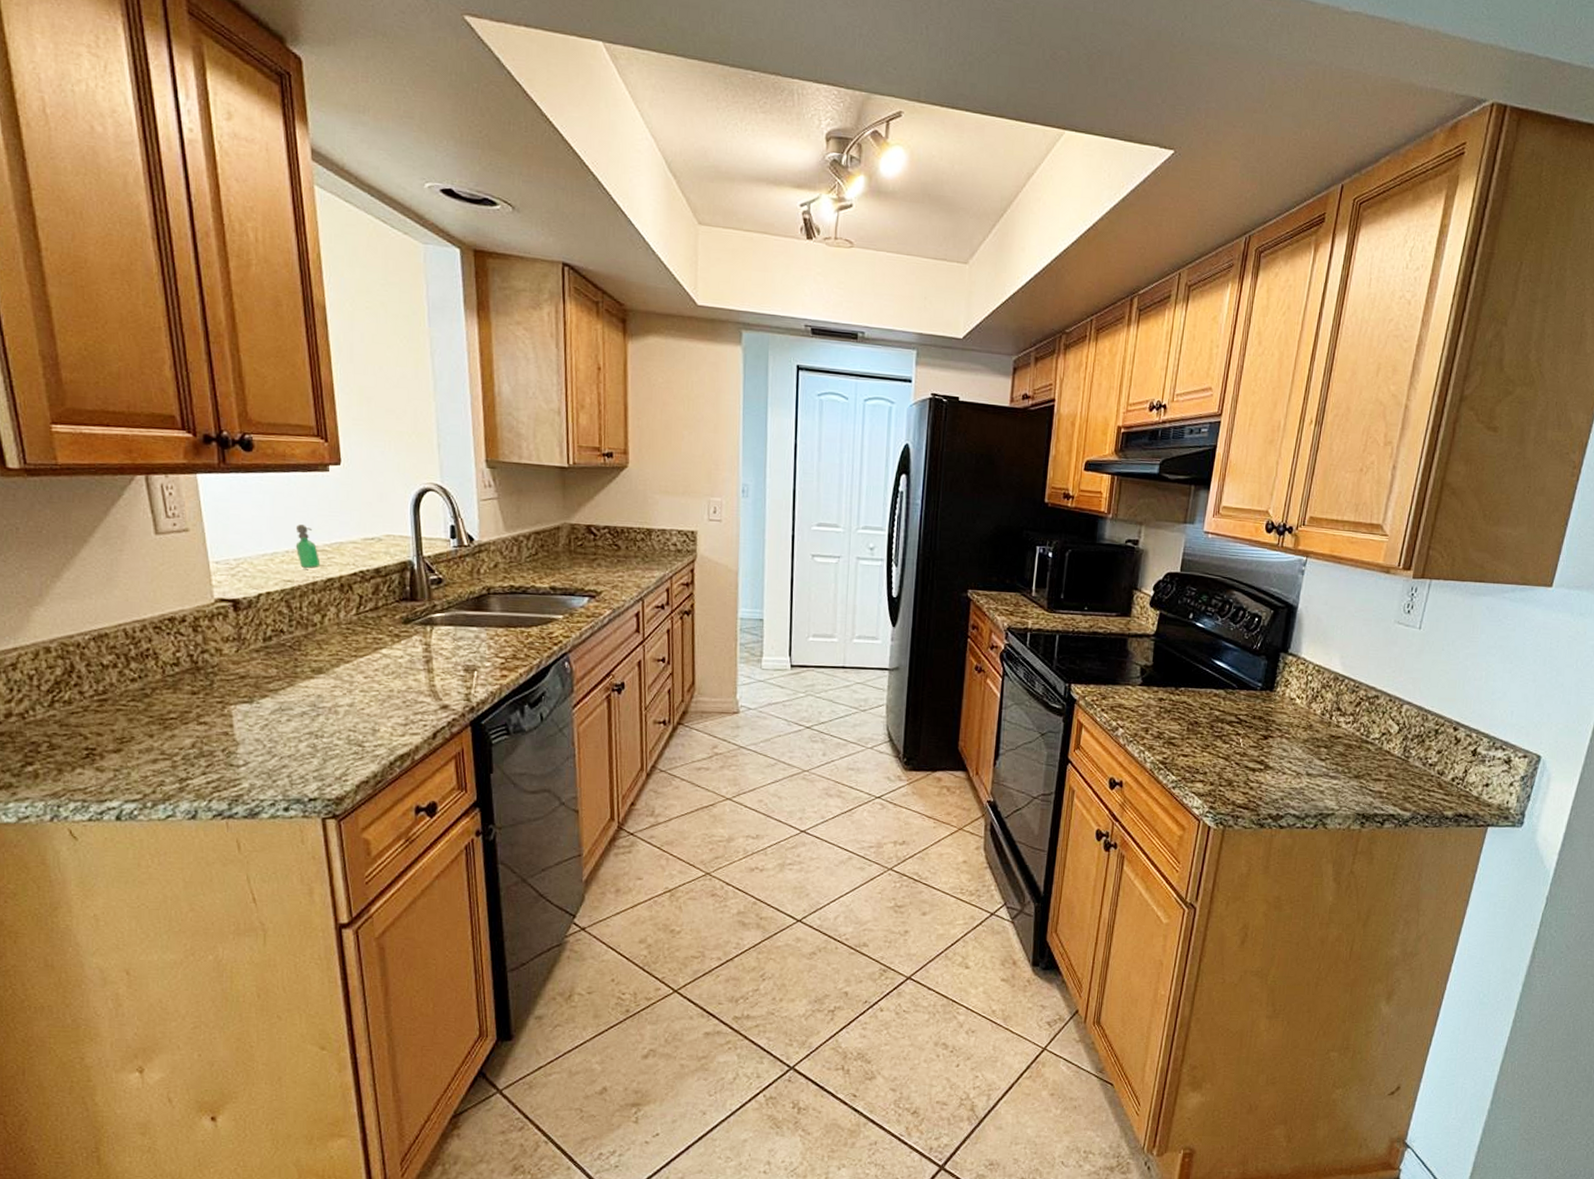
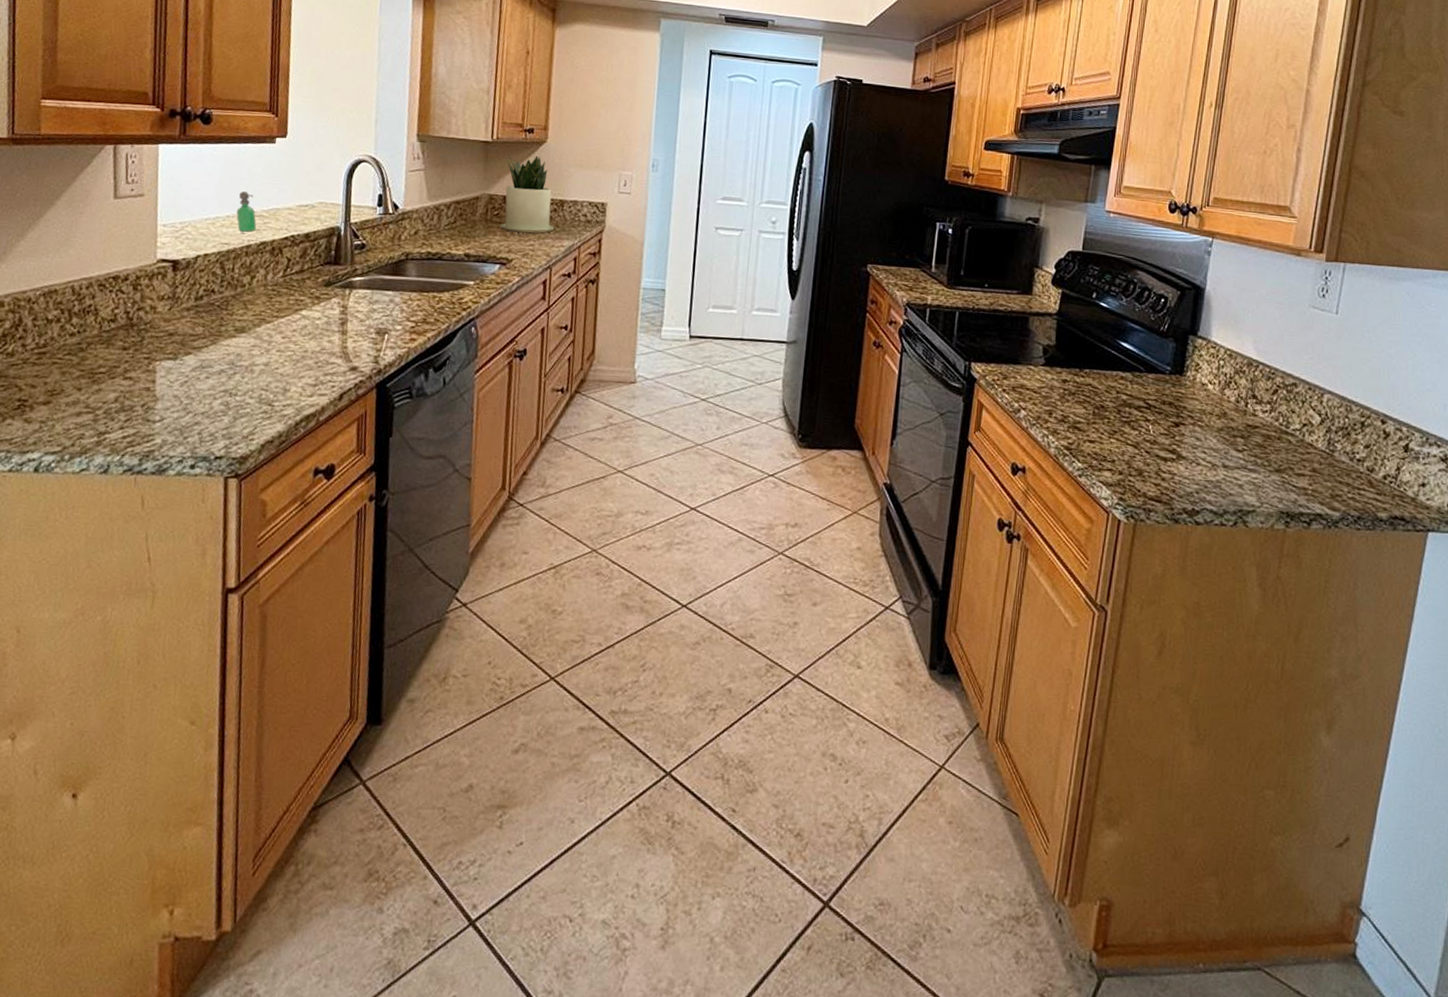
planter: none [585,481,644,565] -> present [500,154,555,234]

